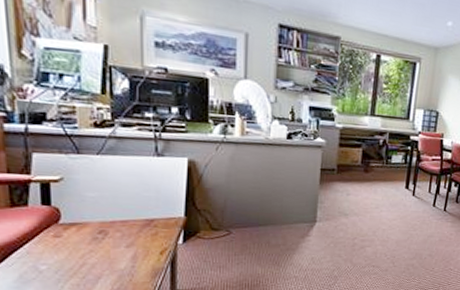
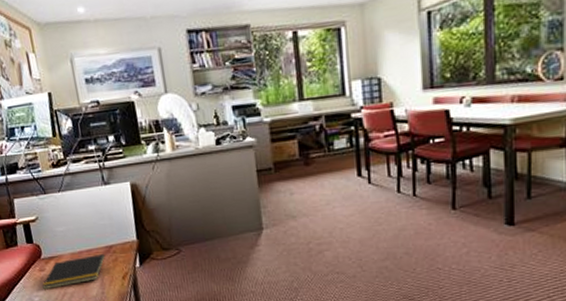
notepad: none [53,226,144,257] -> present [41,254,106,289]

